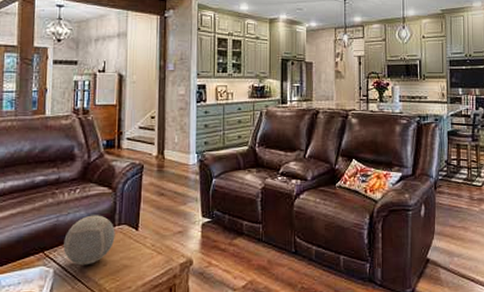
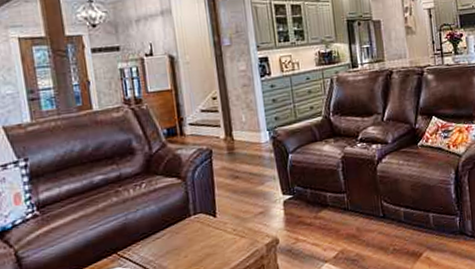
decorative orb: present [64,215,115,266] -> none [137,207,193,261]

